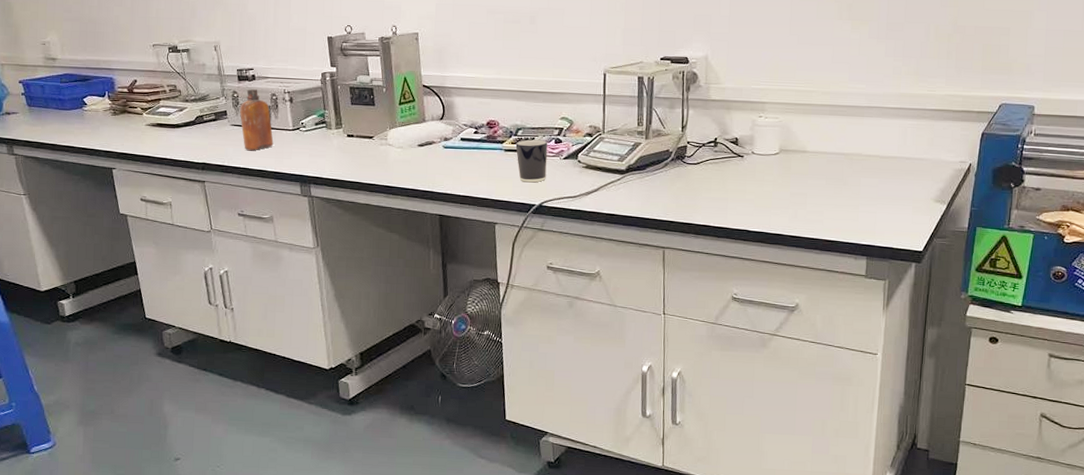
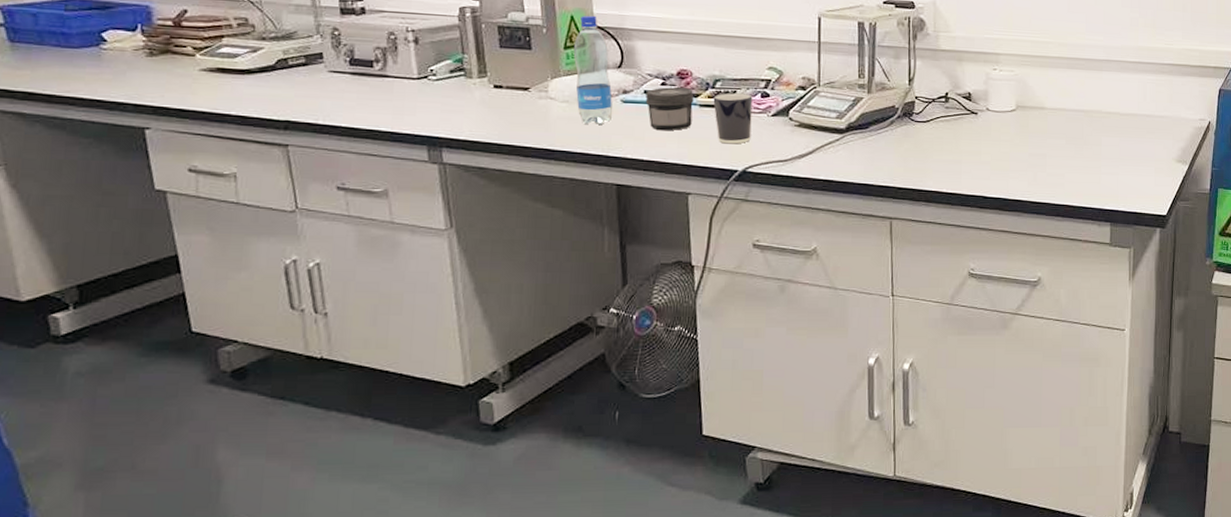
flask: present [239,88,274,151] -> none [341,24,391,105]
bottle: none [406,76,437,167] -> present [573,15,613,126]
jar: none [462,135,501,172] -> present [645,87,694,131]

